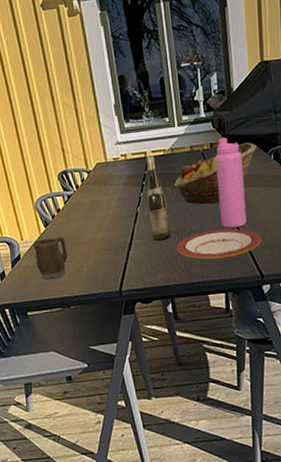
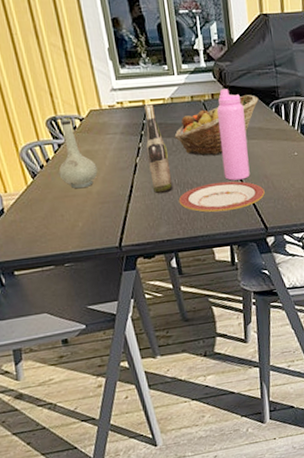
mug: present [32,237,68,280] -> none [18,189,61,236]
vase: none [67,171,102,237] -> present [58,118,98,189]

